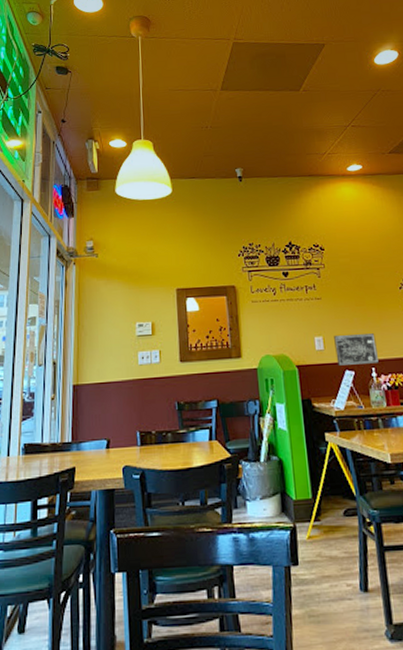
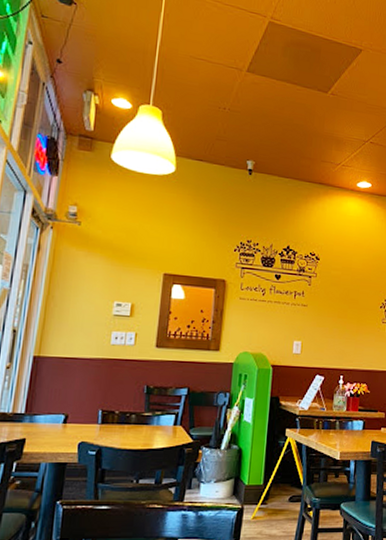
wall art: present [334,333,380,366] -> none [309,341,350,372]

